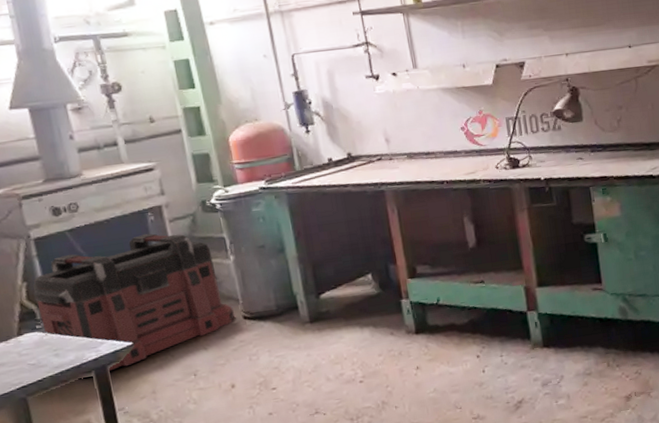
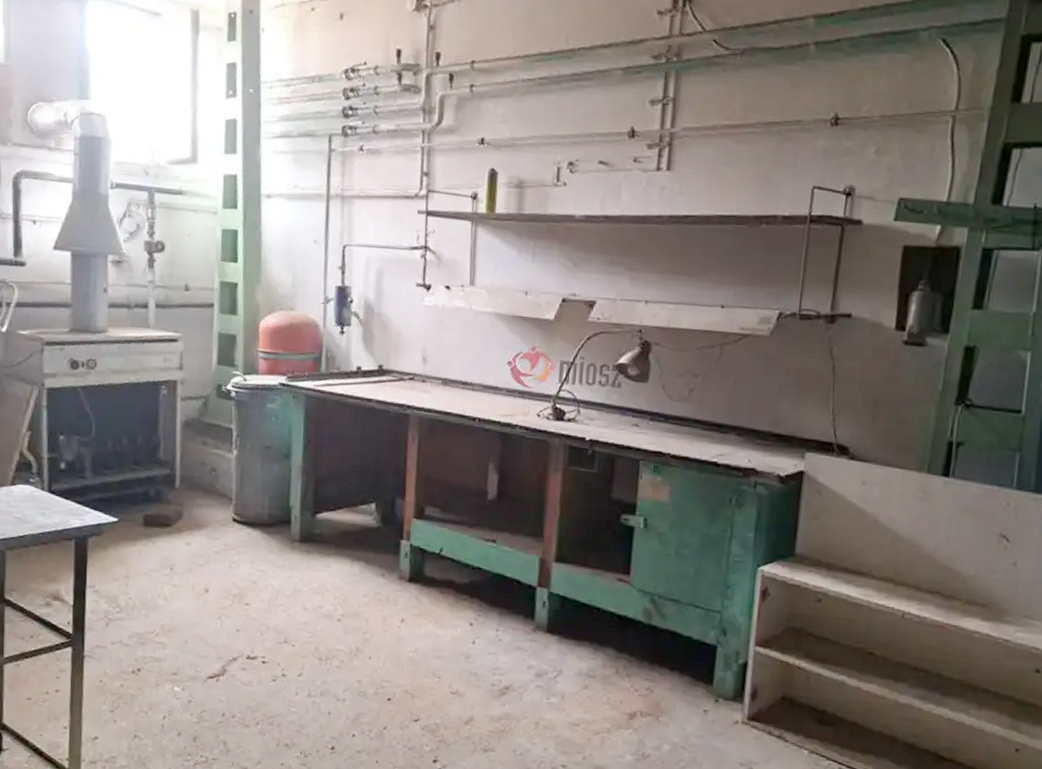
storage crate: present [33,233,235,372] -> none [35,407,225,544]

